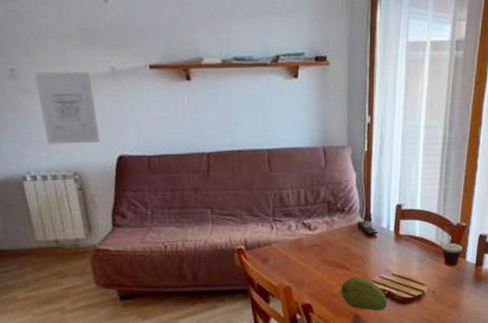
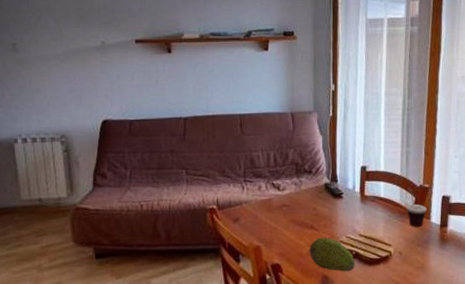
wall art: present [34,72,101,145] -> none [33,46,88,110]

